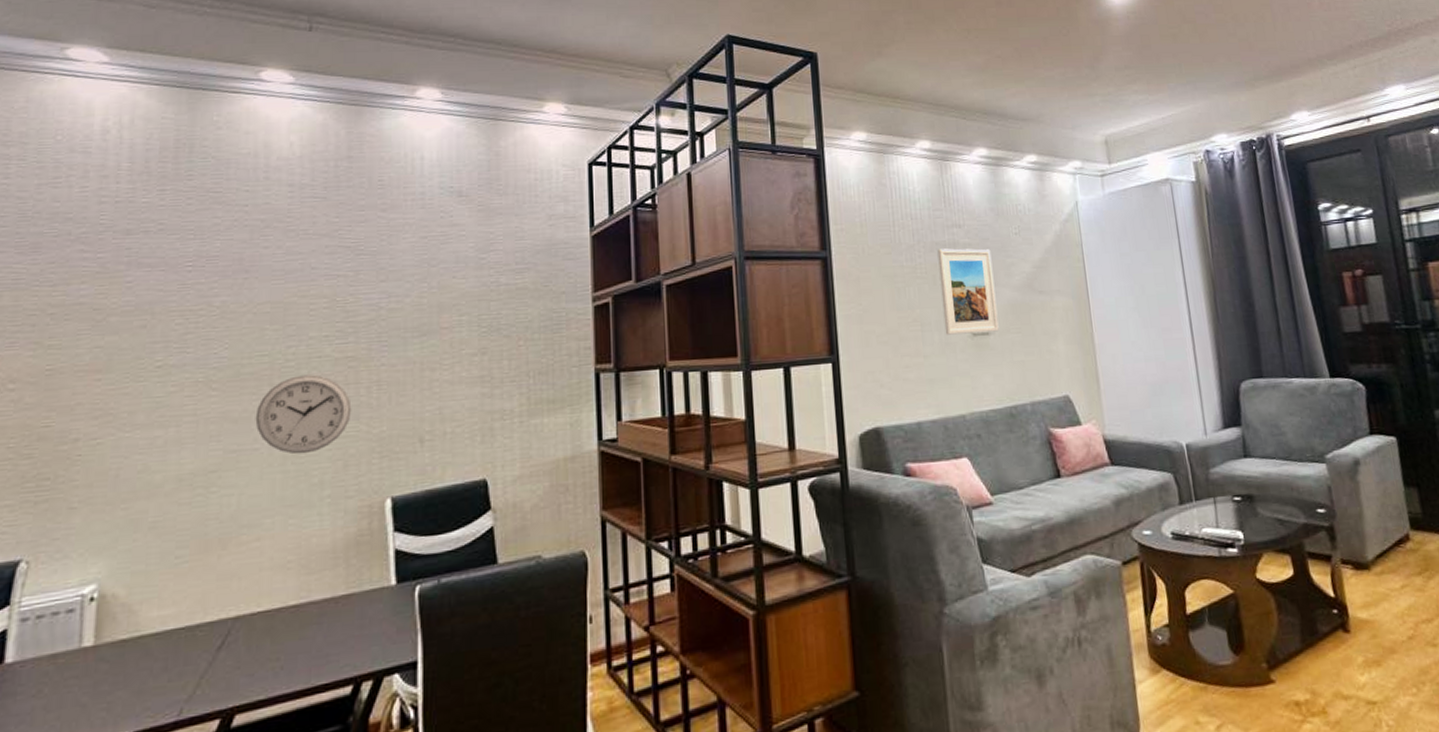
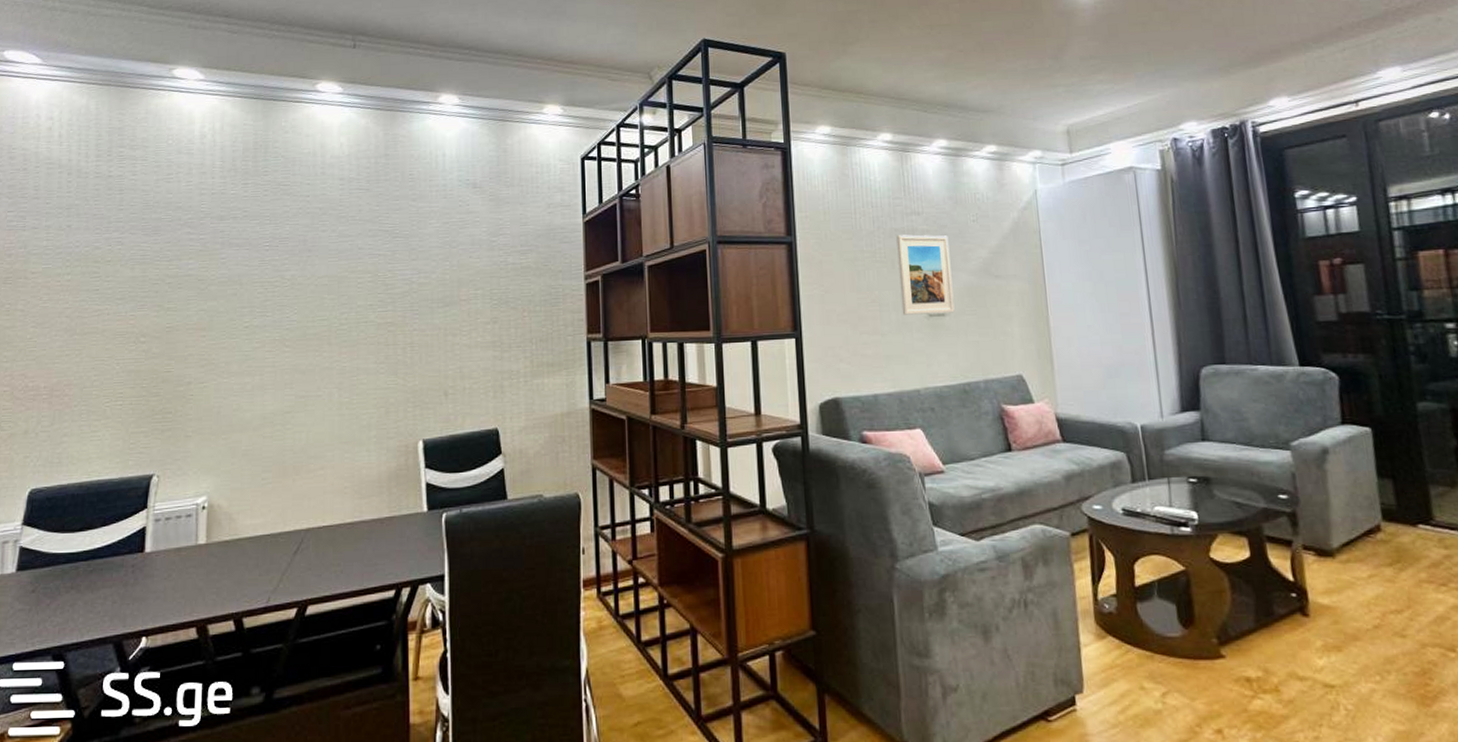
wall clock: present [255,374,352,455] -> none [318,336,391,401]

